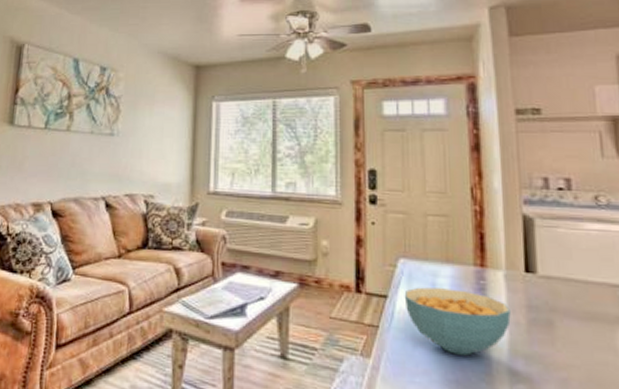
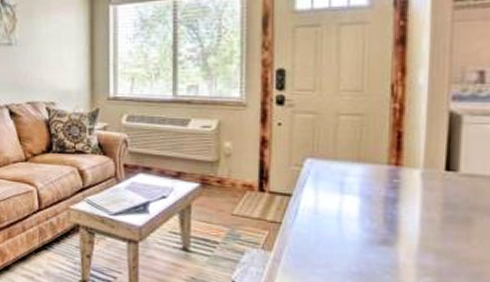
cereal bowl: present [404,287,511,356] -> none [309,186,424,250]

